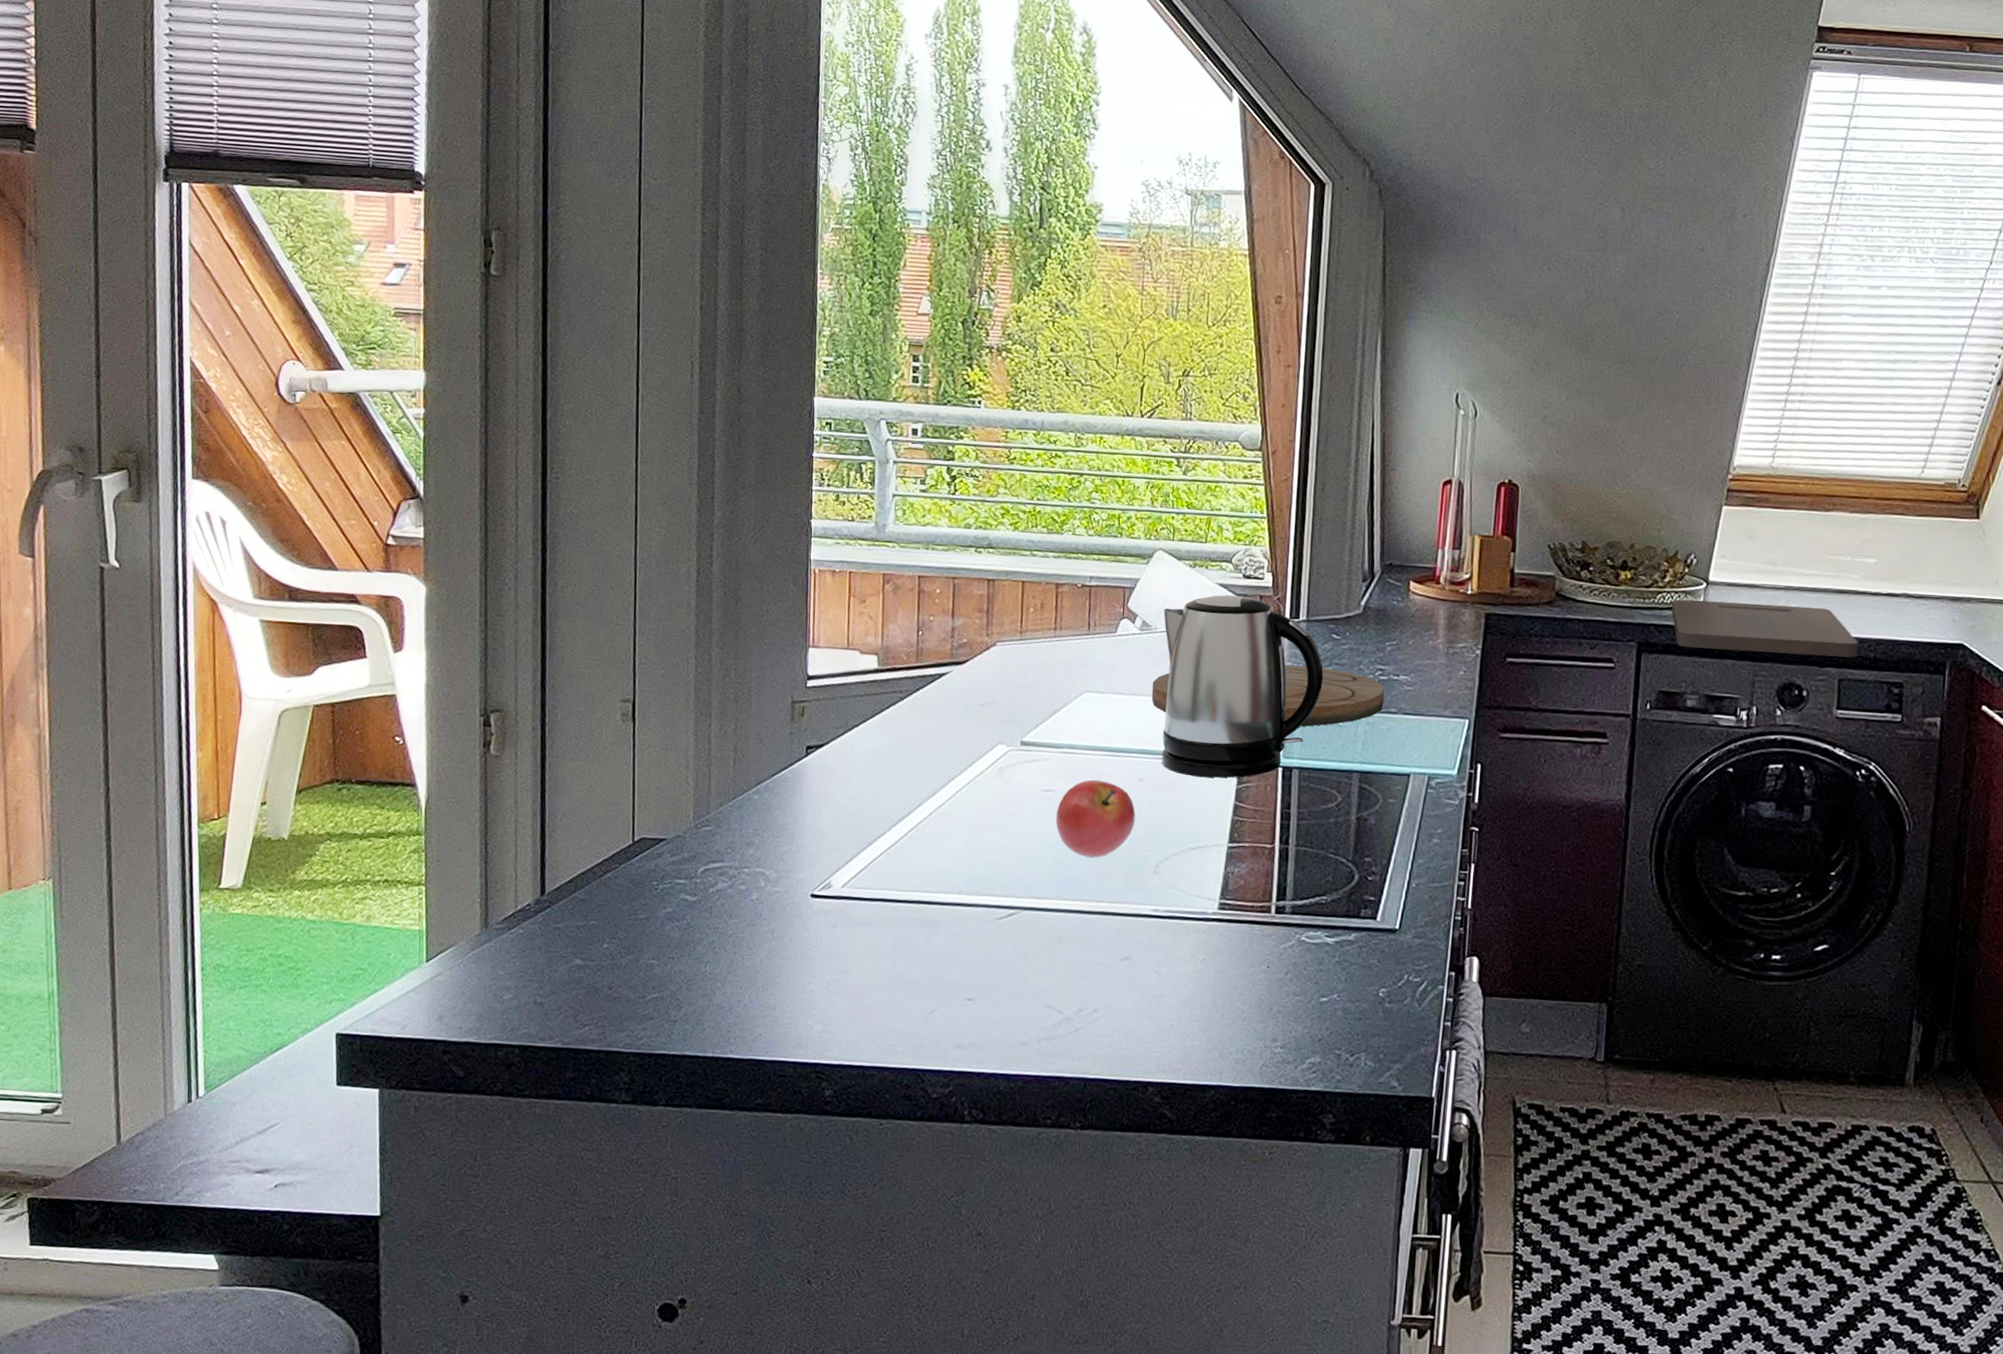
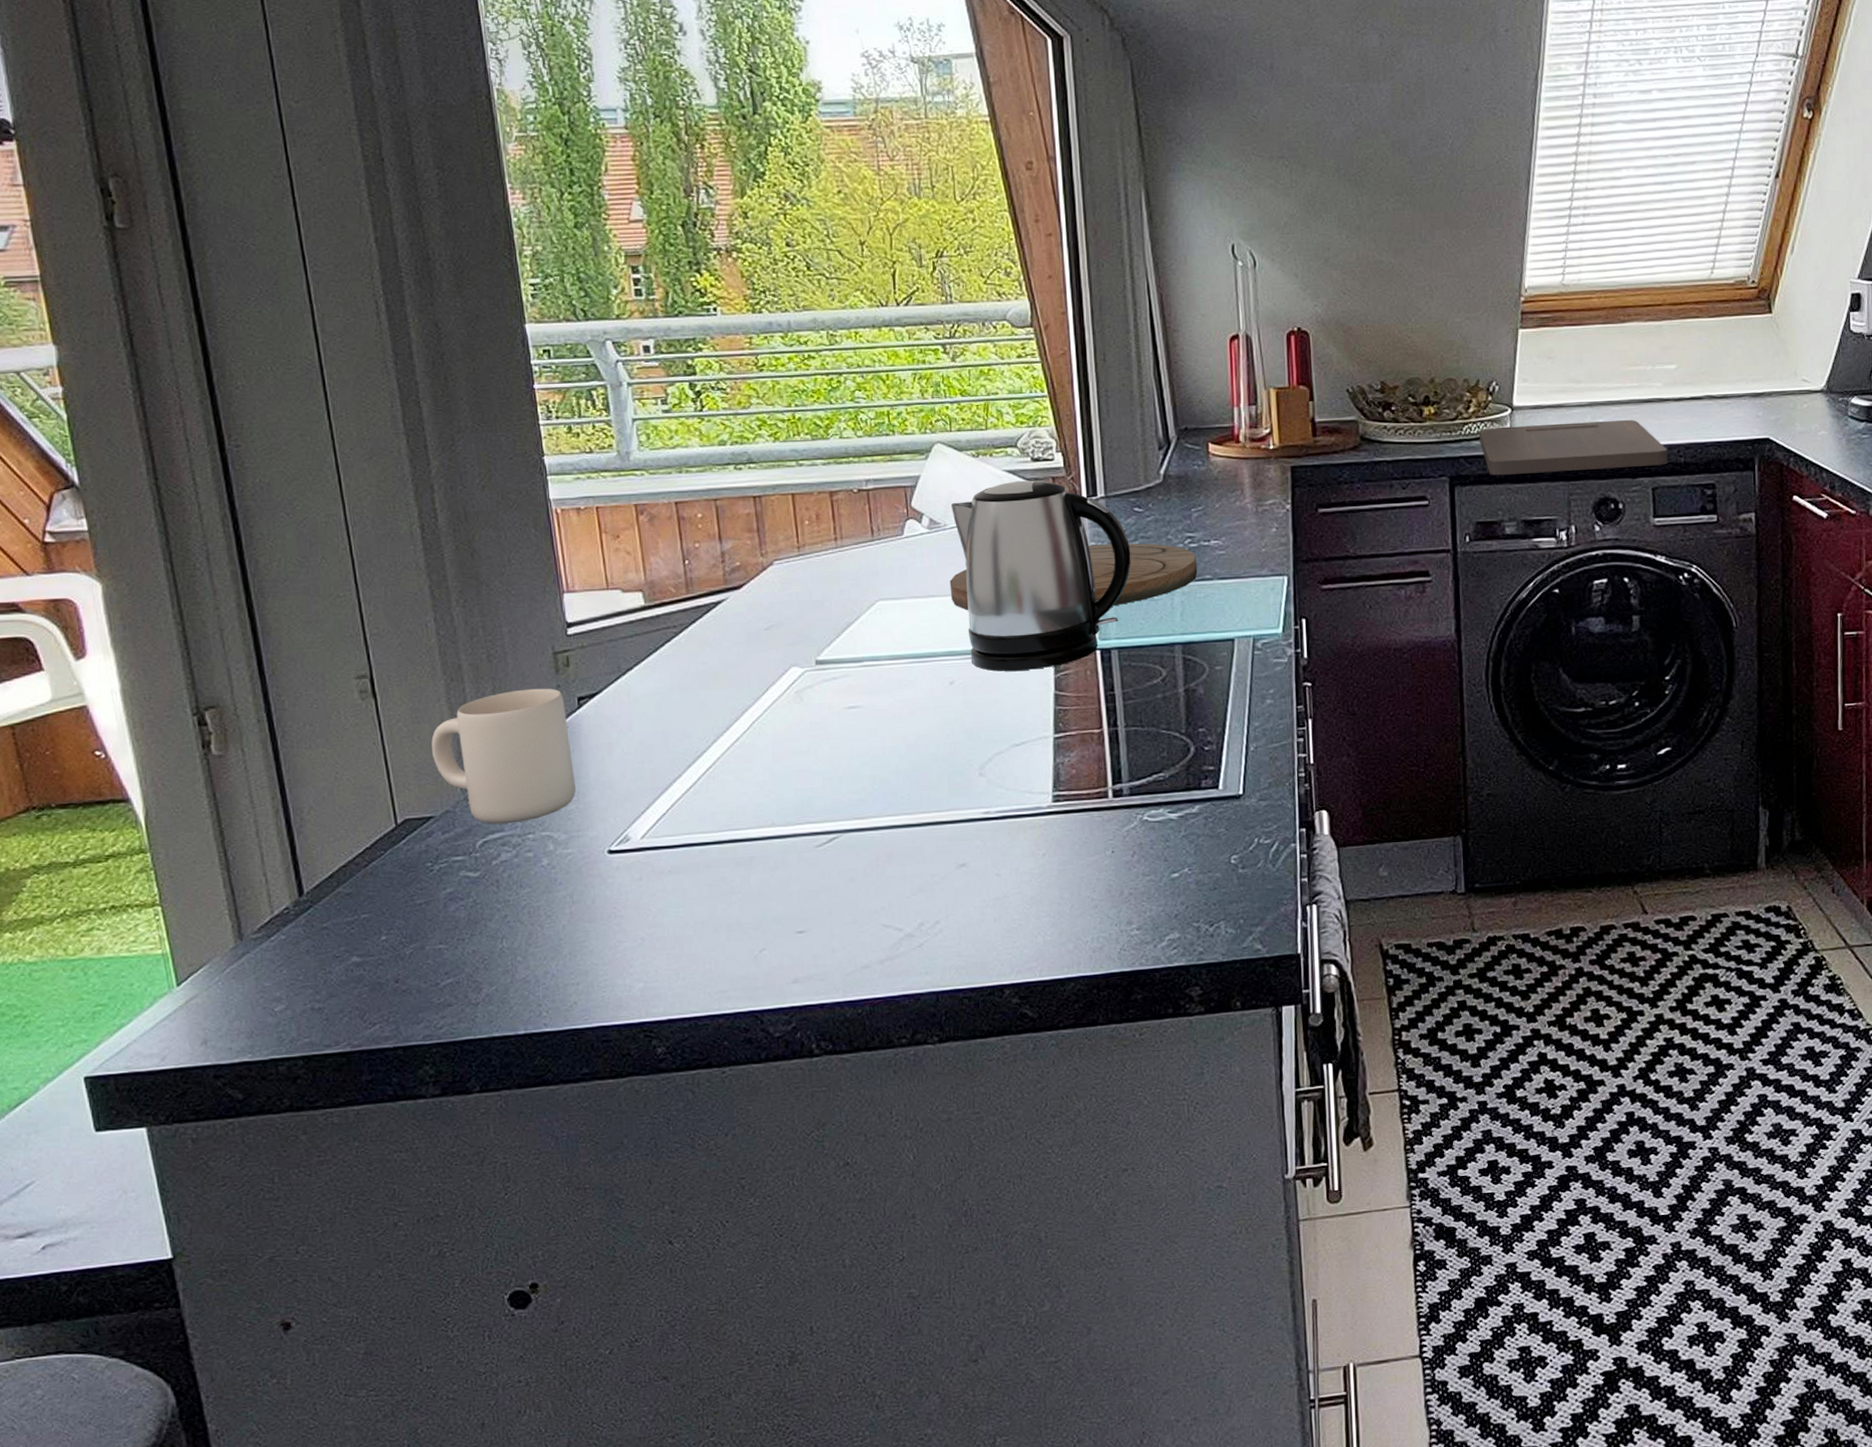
mug: none [674,731,795,856] -> present [431,688,576,825]
fruit: present [1056,779,1136,858] -> none [865,689,952,770]

